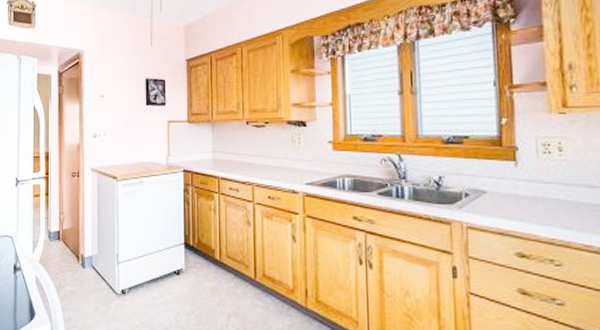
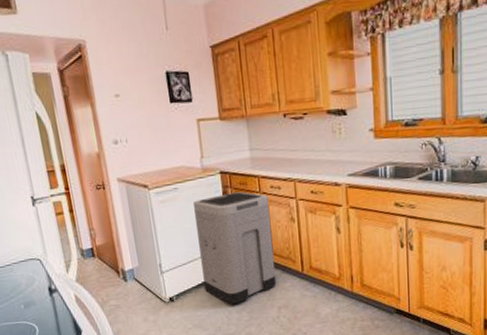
trash can: none [155,191,228,306] -> present [192,192,277,305]

